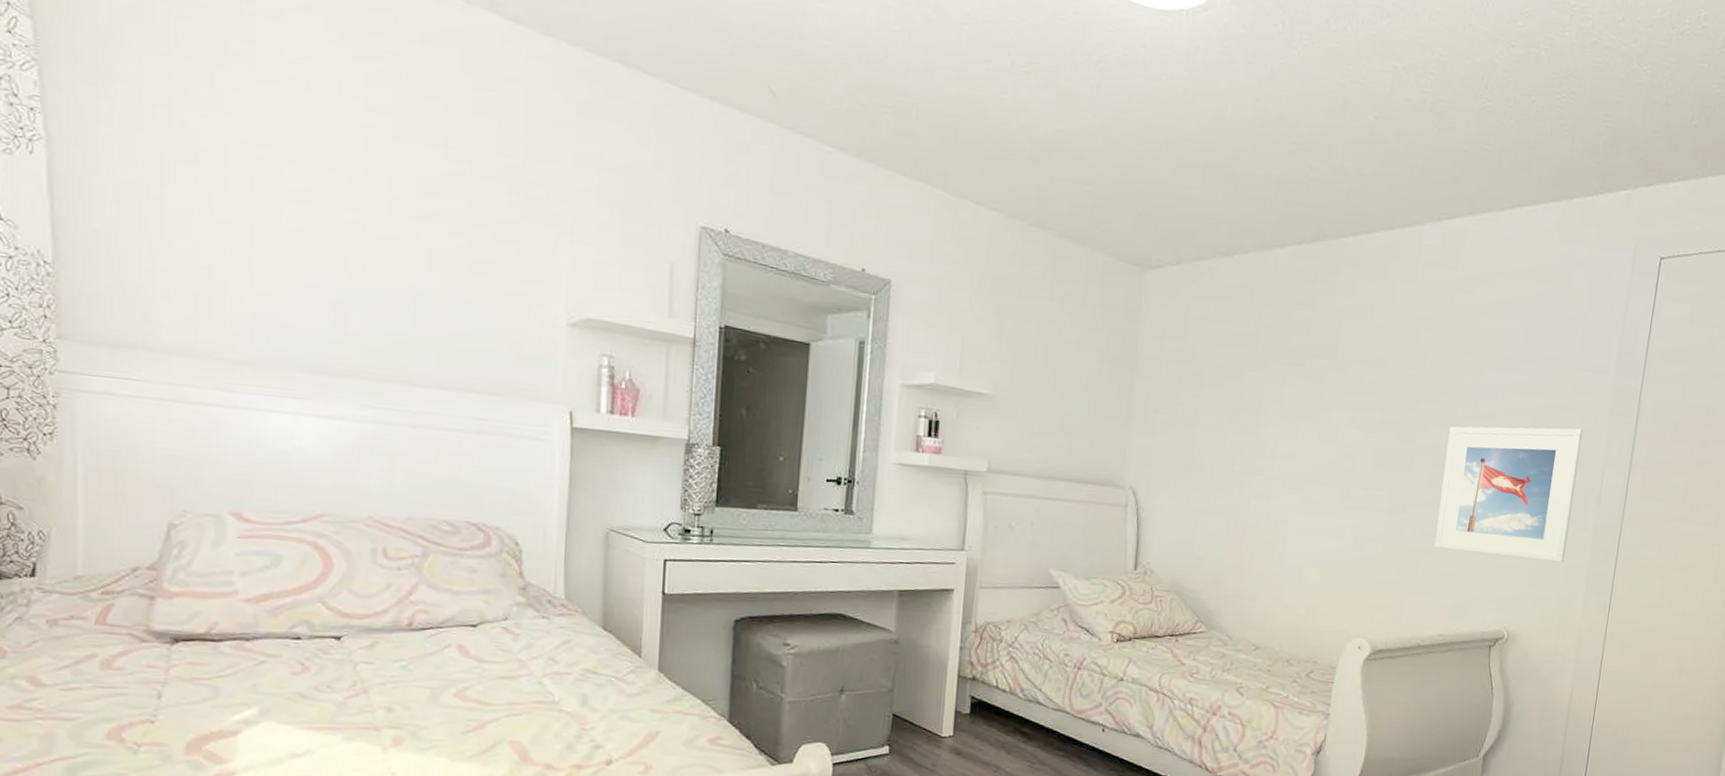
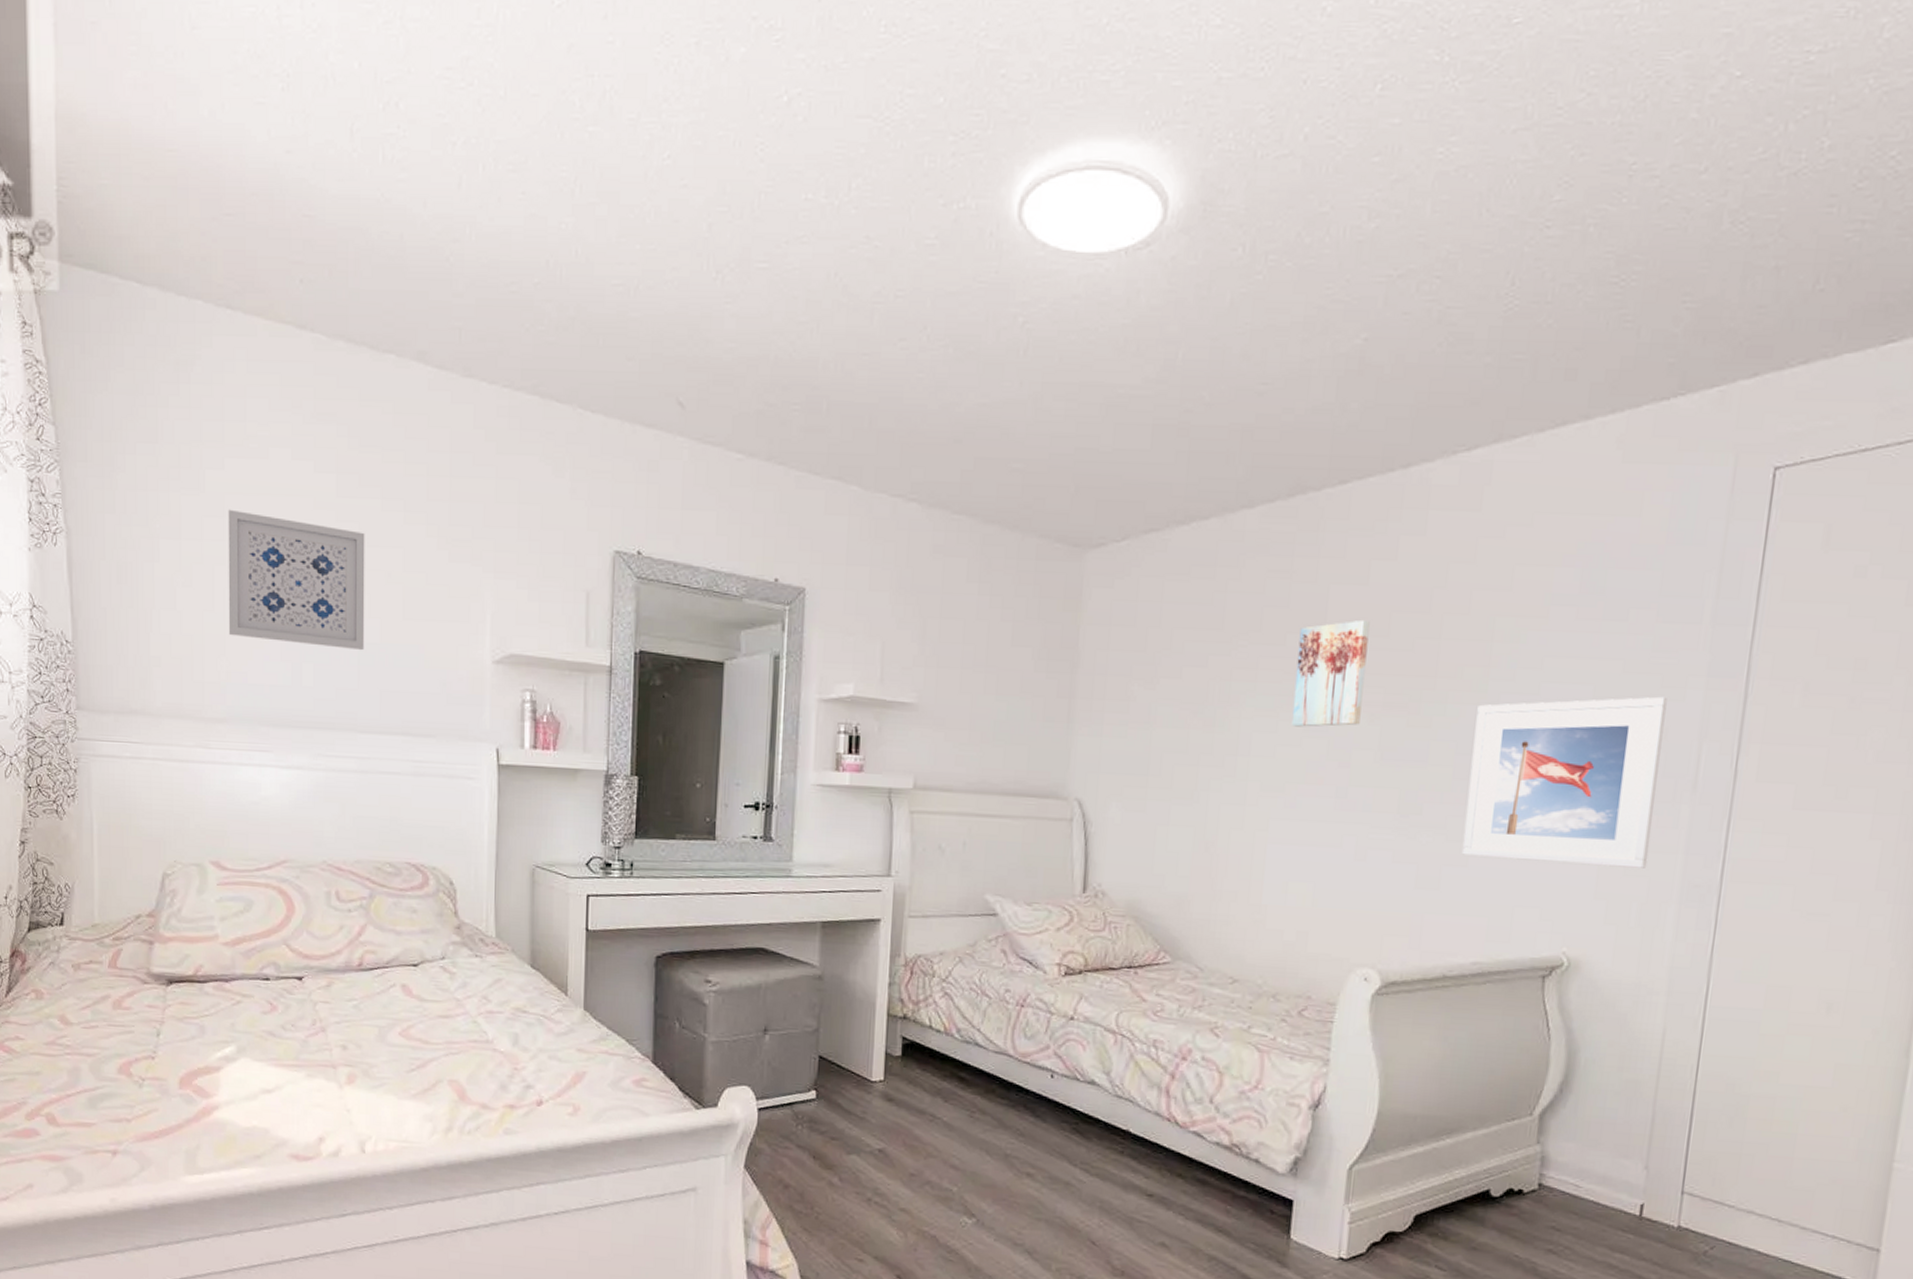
wall art: none [257,138,425,302] -> present [228,509,365,651]
wall art: none [1308,350,1372,437] -> present [1291,619,1370,727]

